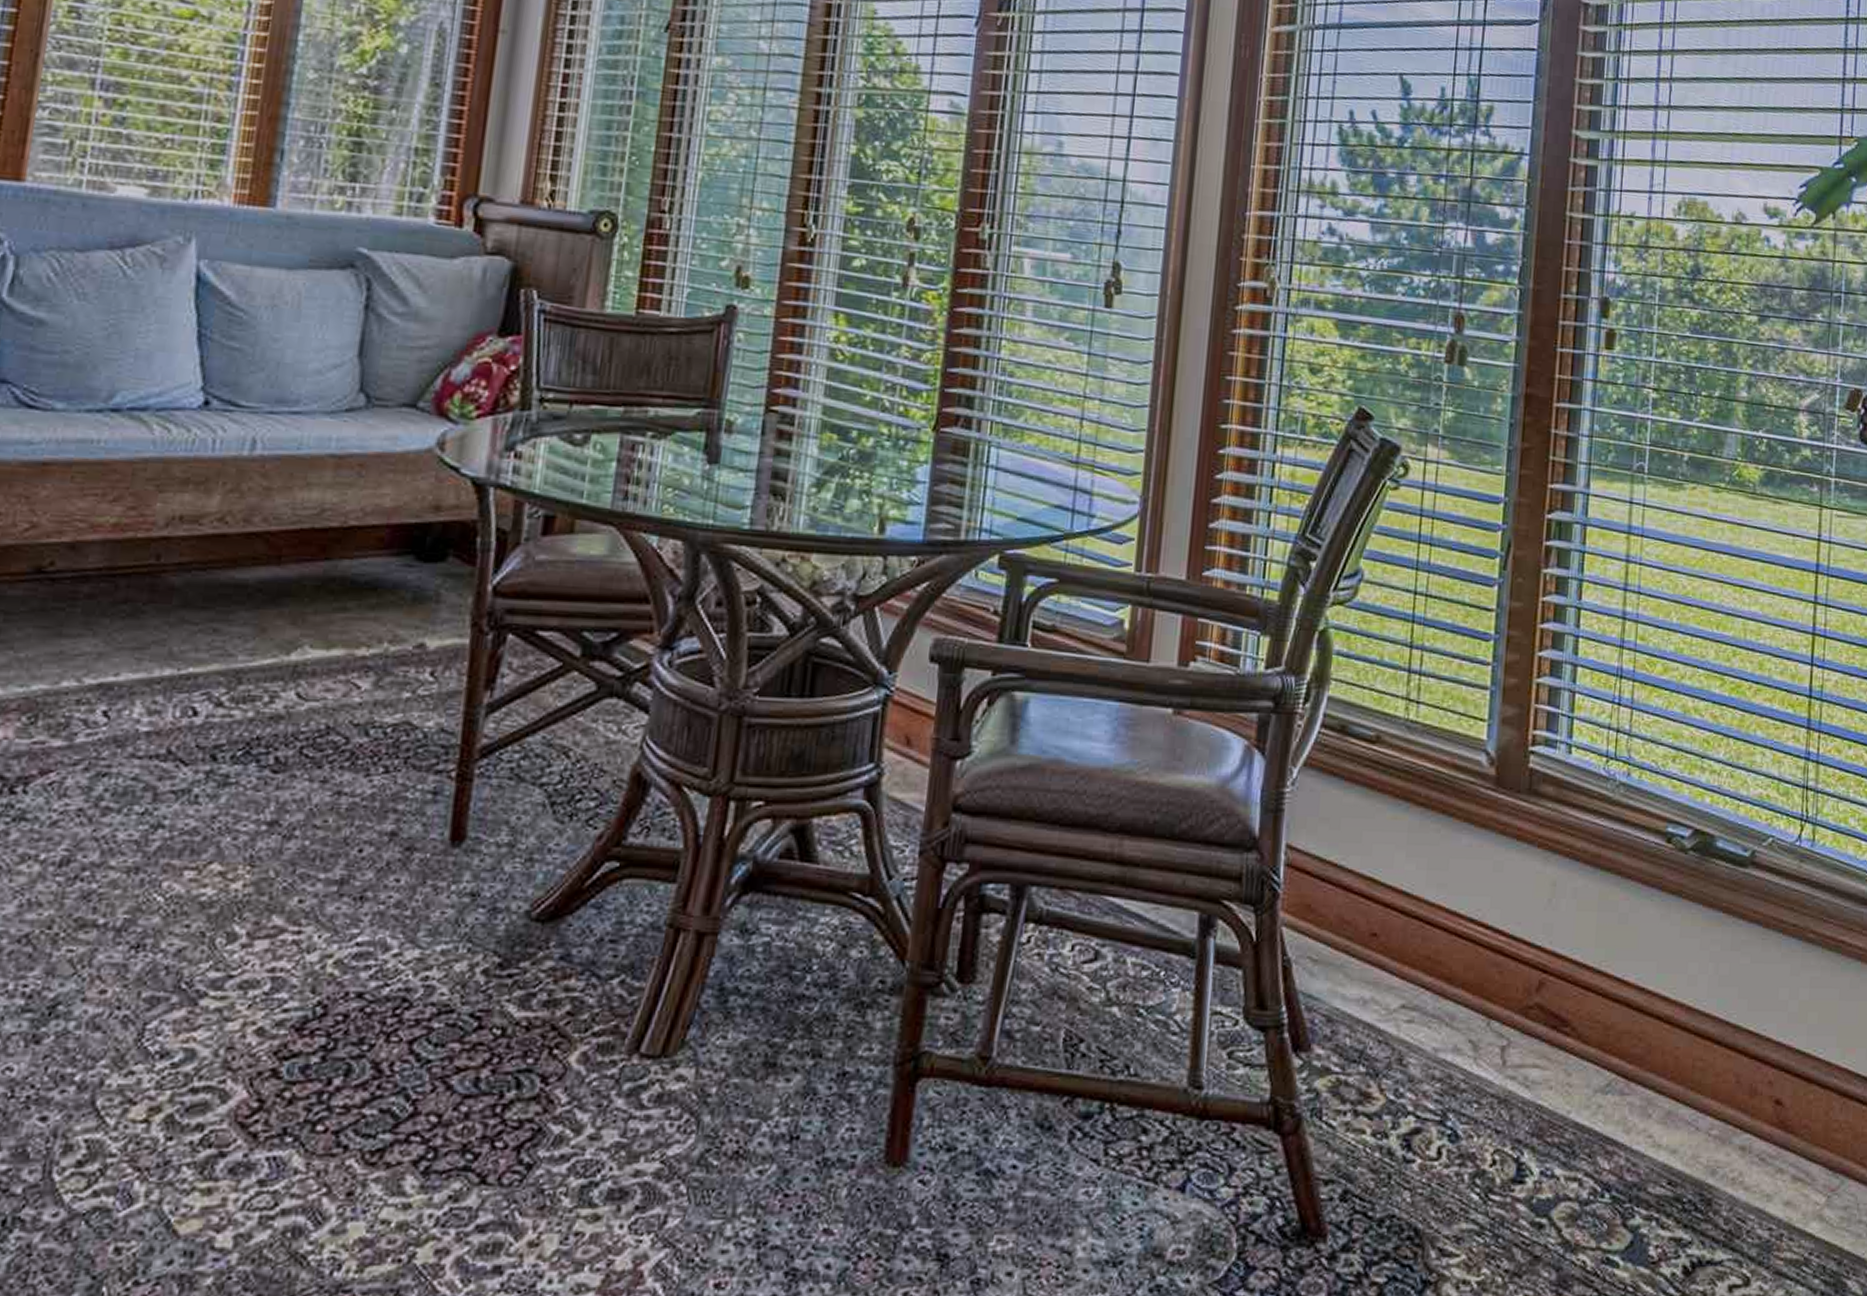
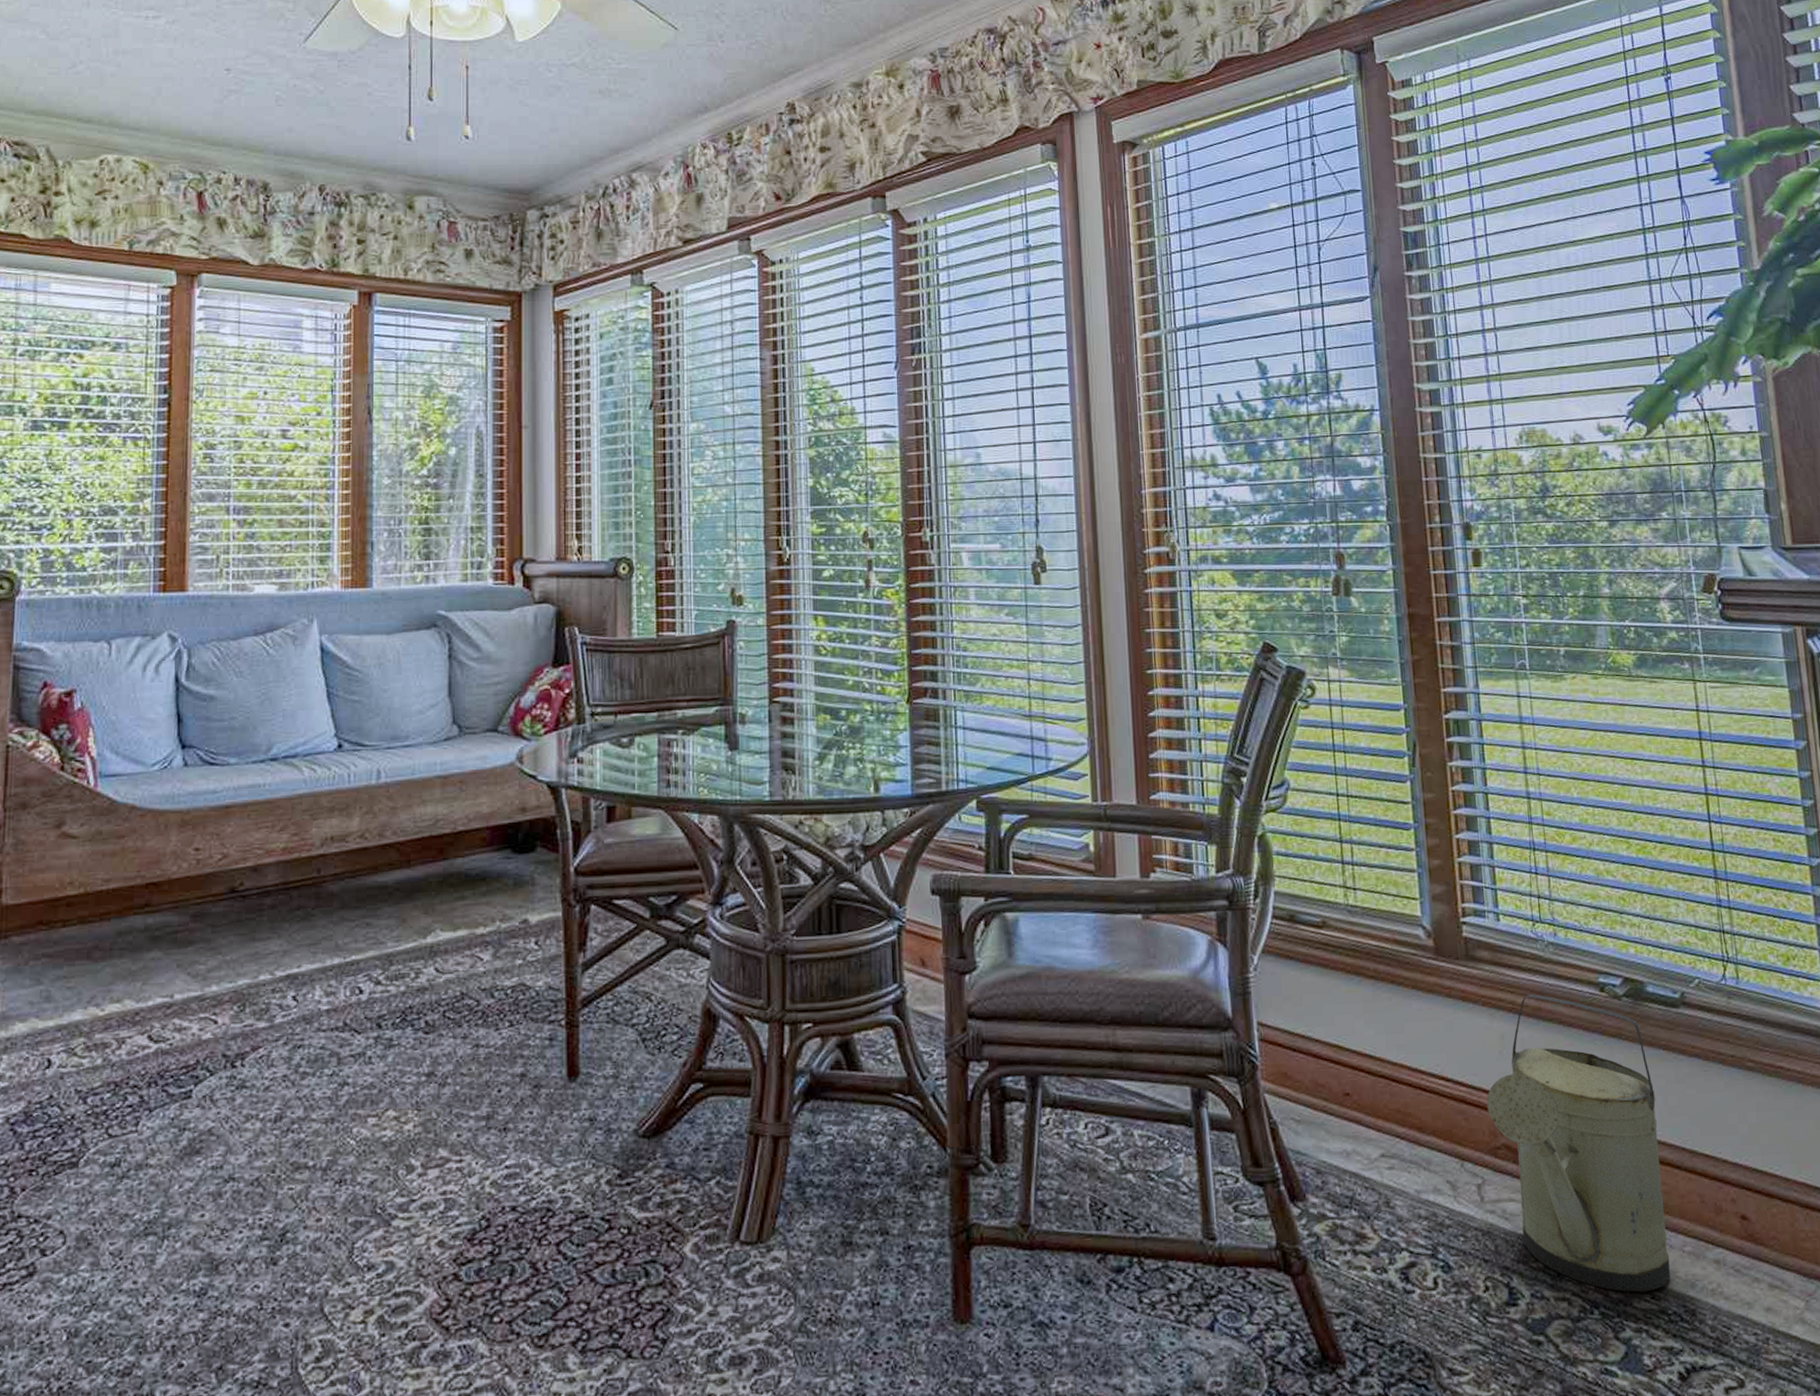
watering can: none [1525,839,1707,1177] -> present [1486,994,1671,1292]

